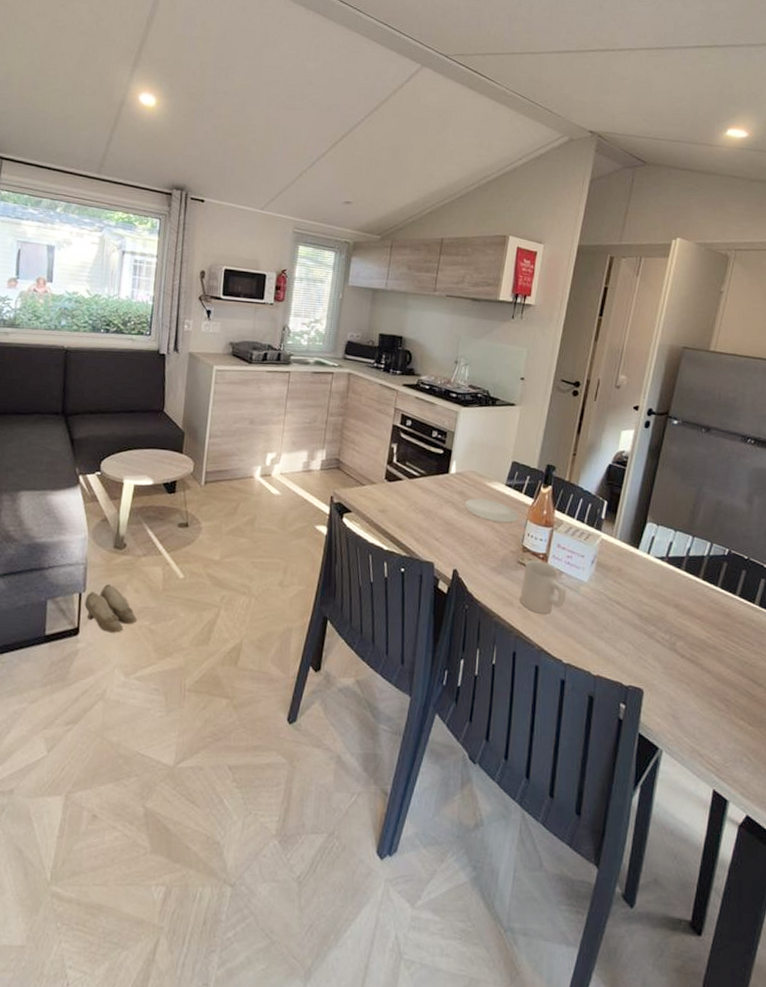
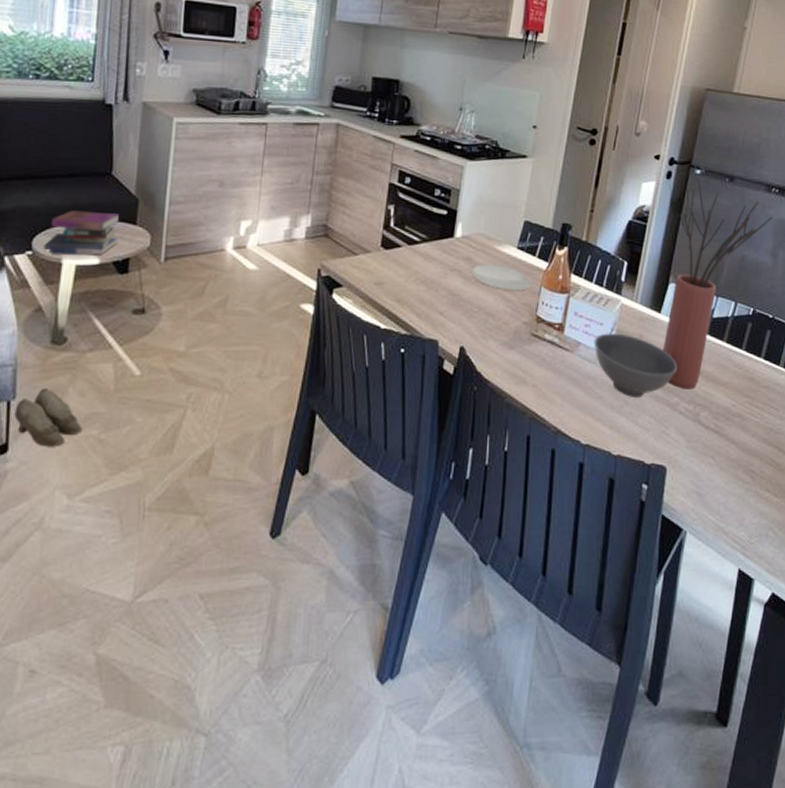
books: none [109,440,170,478] -> present [43,210,120,256]
cup: present [519,560,566,614] -> none [534,332,584,391]
bowl: none [575,564,655,624] -> present [593,333,678,397]
vase: none [640,428,749,621] -> present [663,179,773,389]

